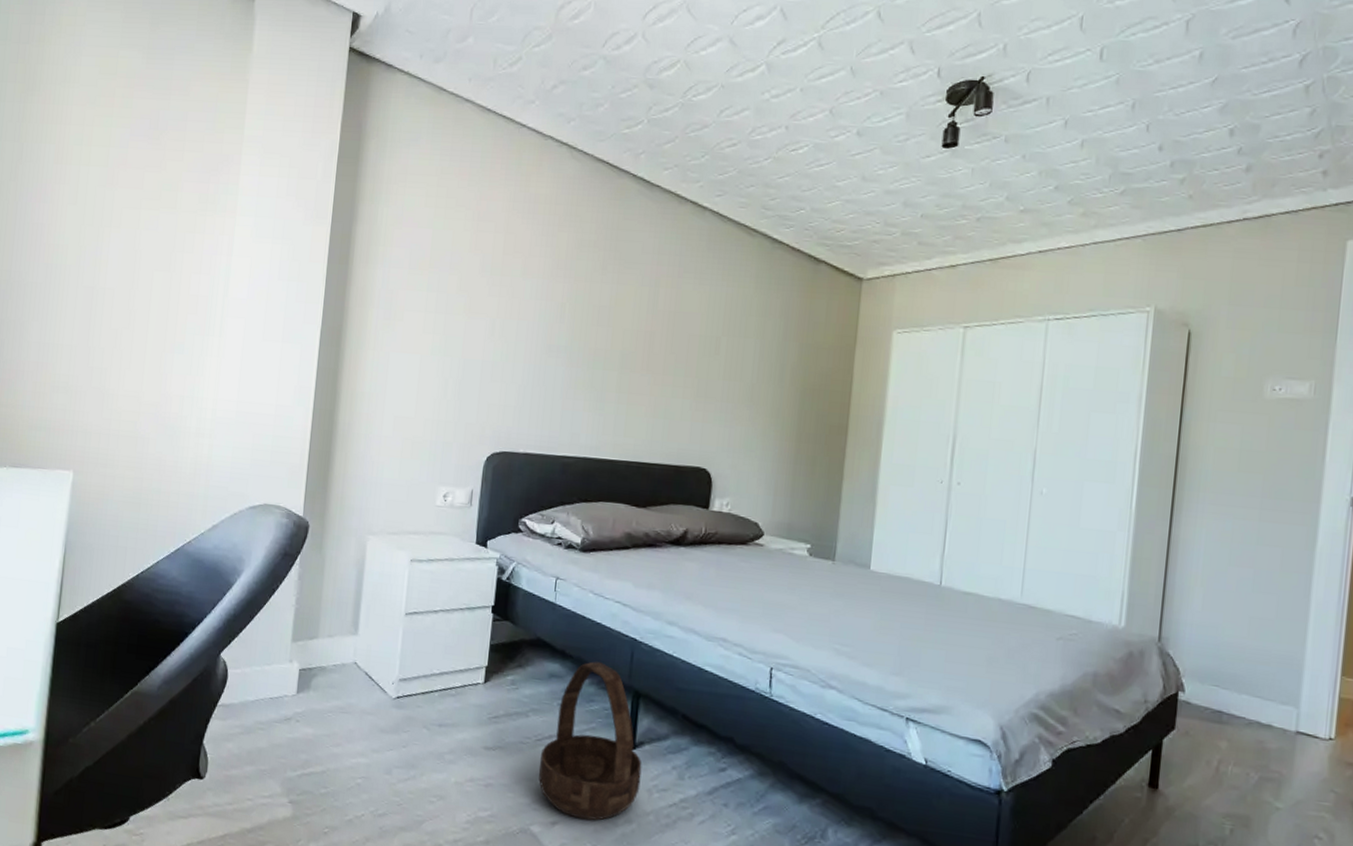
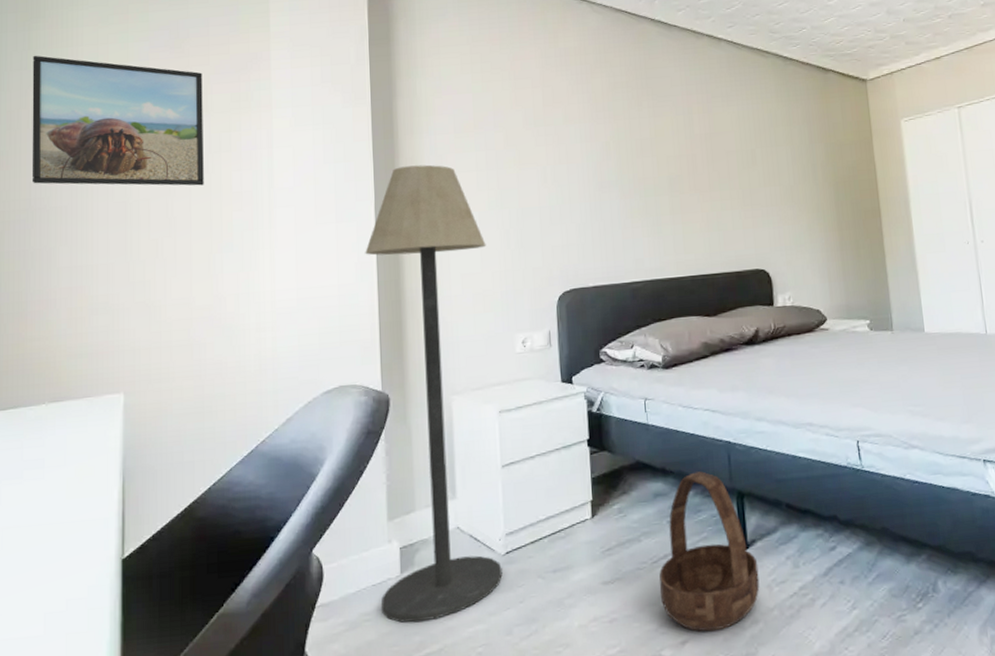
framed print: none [13,128,176,283] -> present [31,55,204,186]
floor lamp: none [274,295,423,743] -> present [365,165,503,623]

